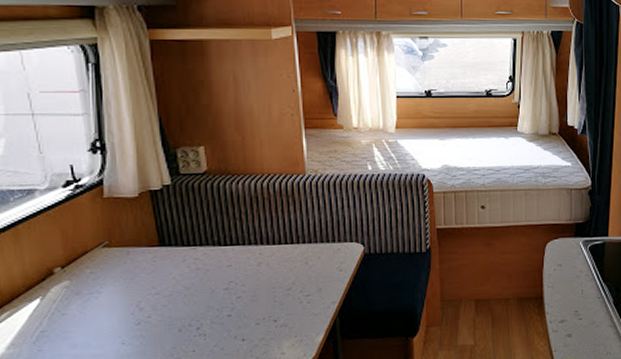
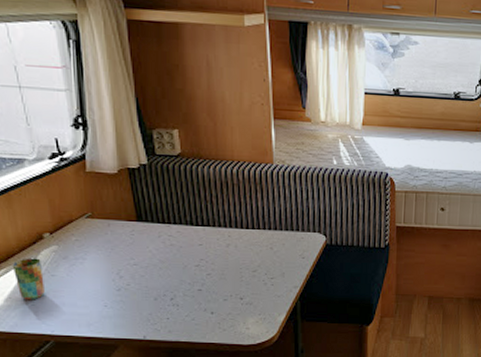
cup: none [16,296,53,346] -> present [12,258,45,300]

